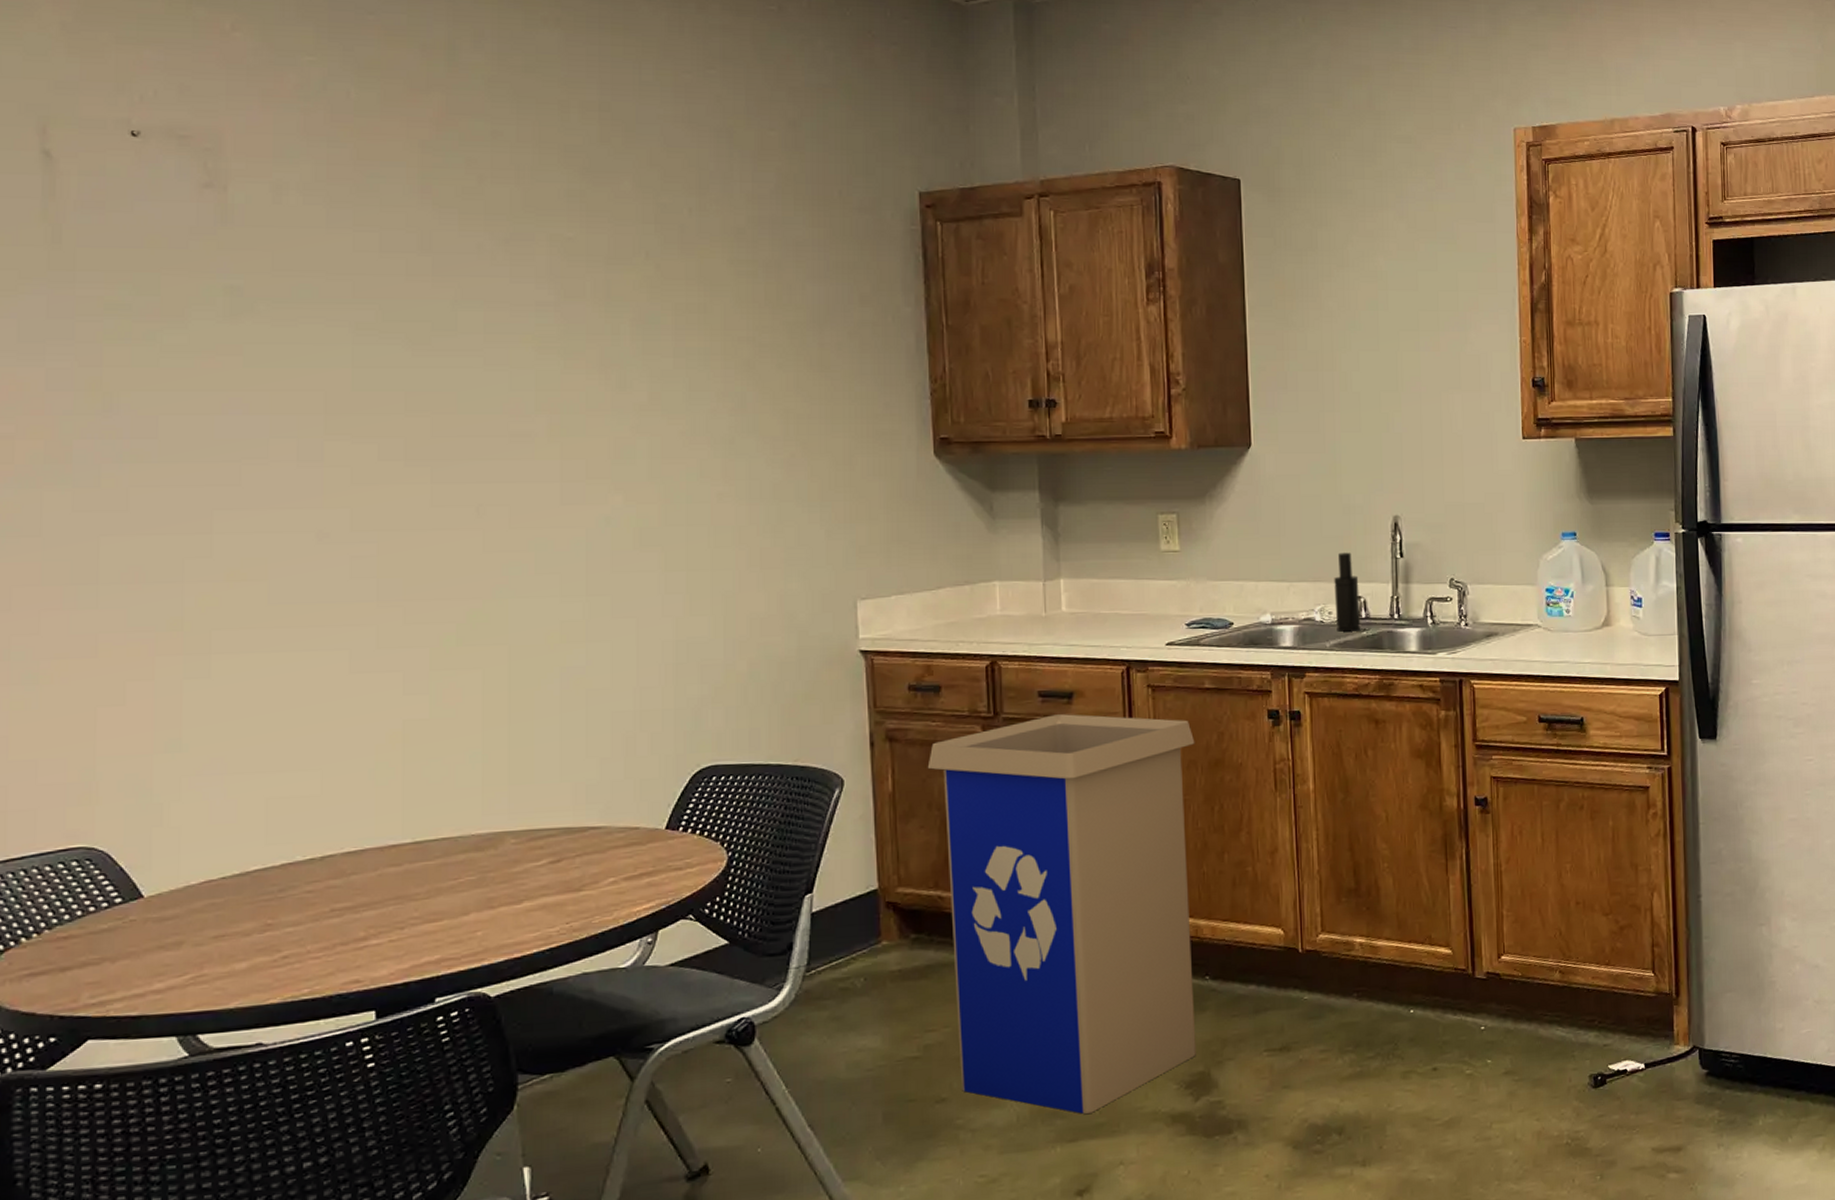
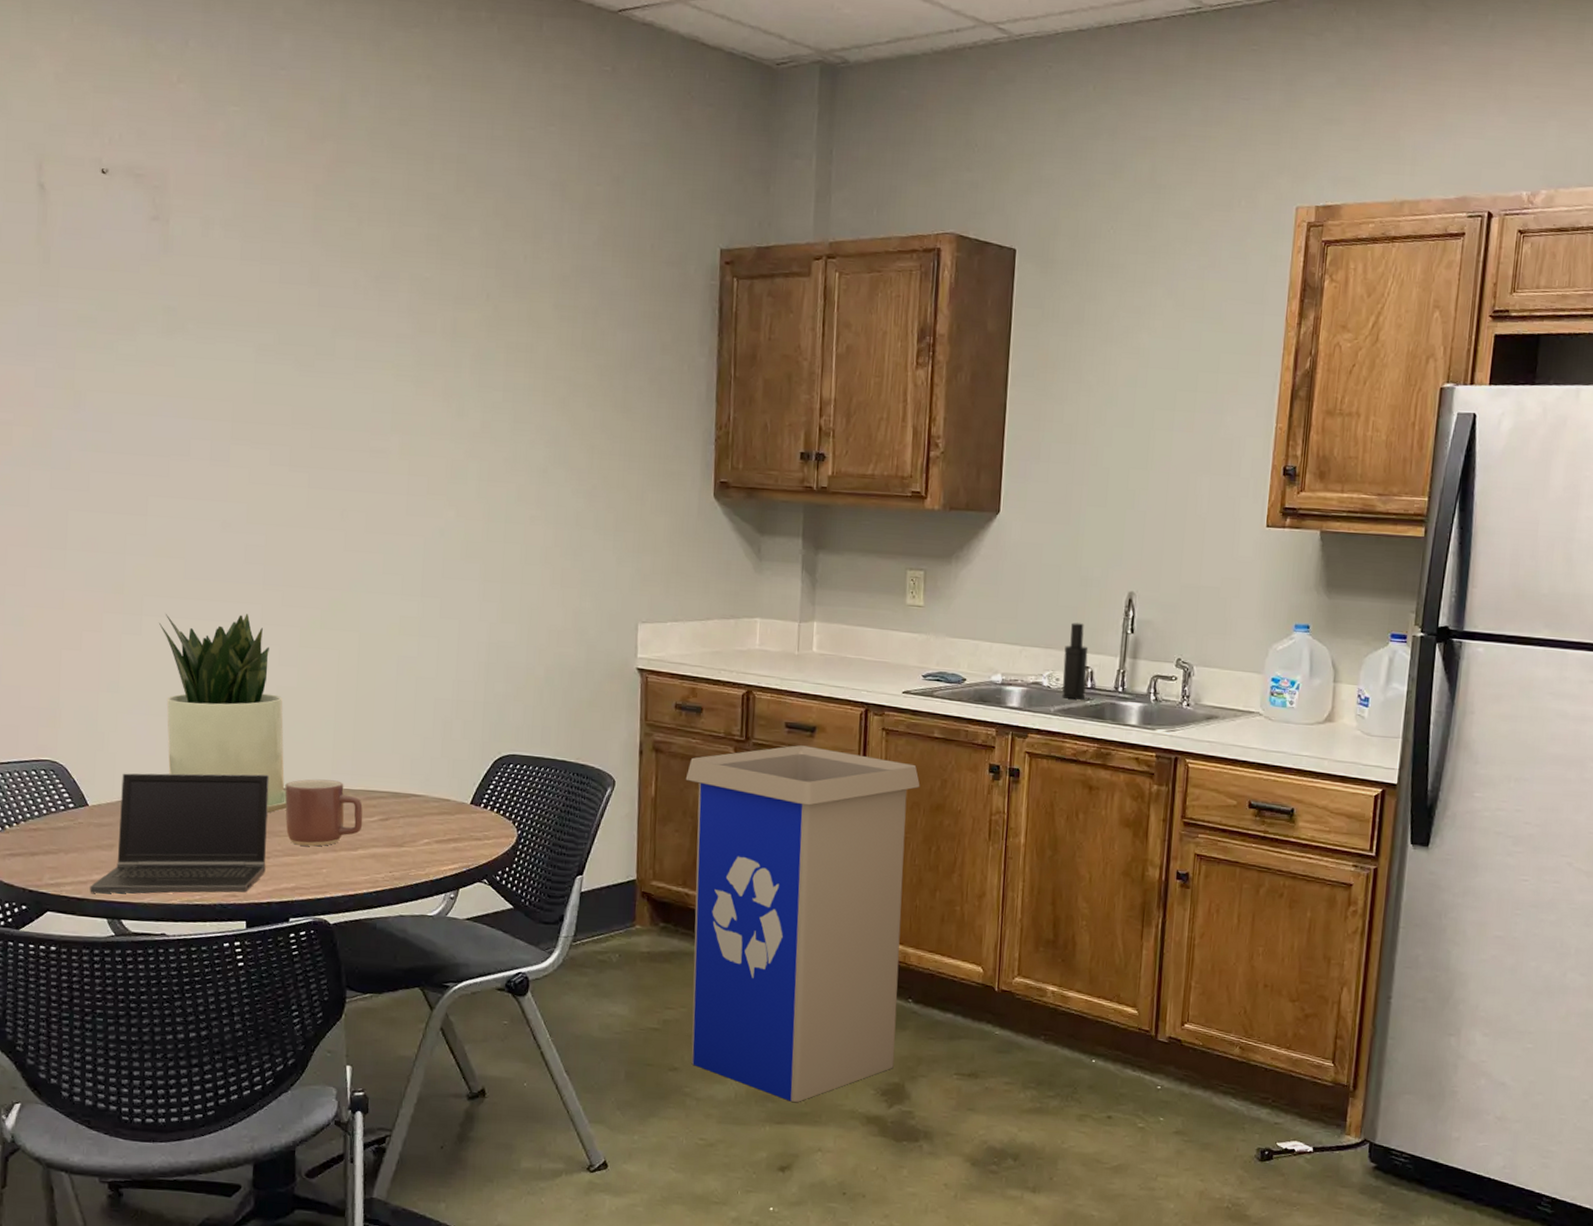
laptop computer: none [150,828,399,1007] -> present [90,773,270,894]
planter: none [236,638,423,875] -> present [159,614,287,813]
mug: none [420,823,527,908] -> present [284,779,363,847]

